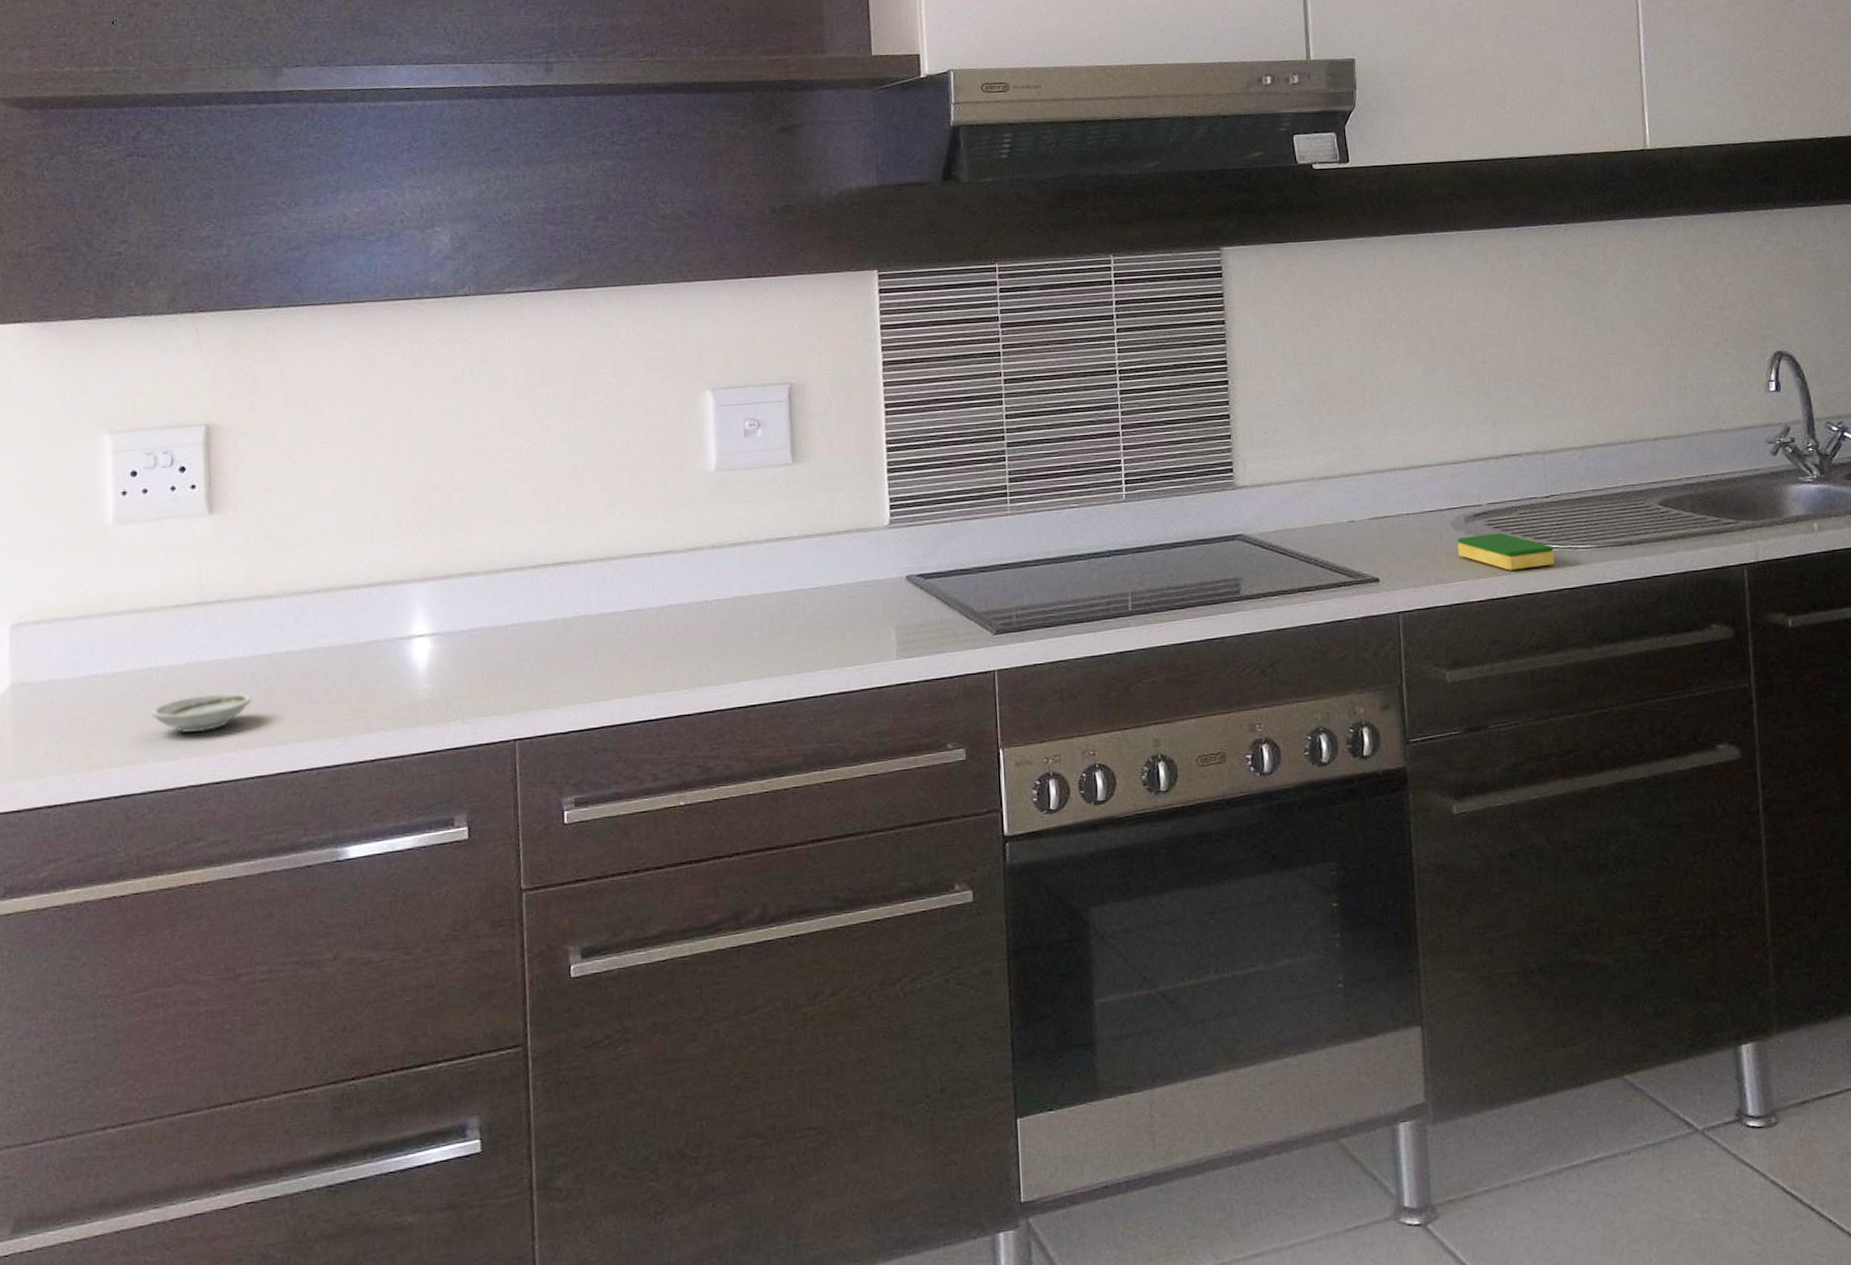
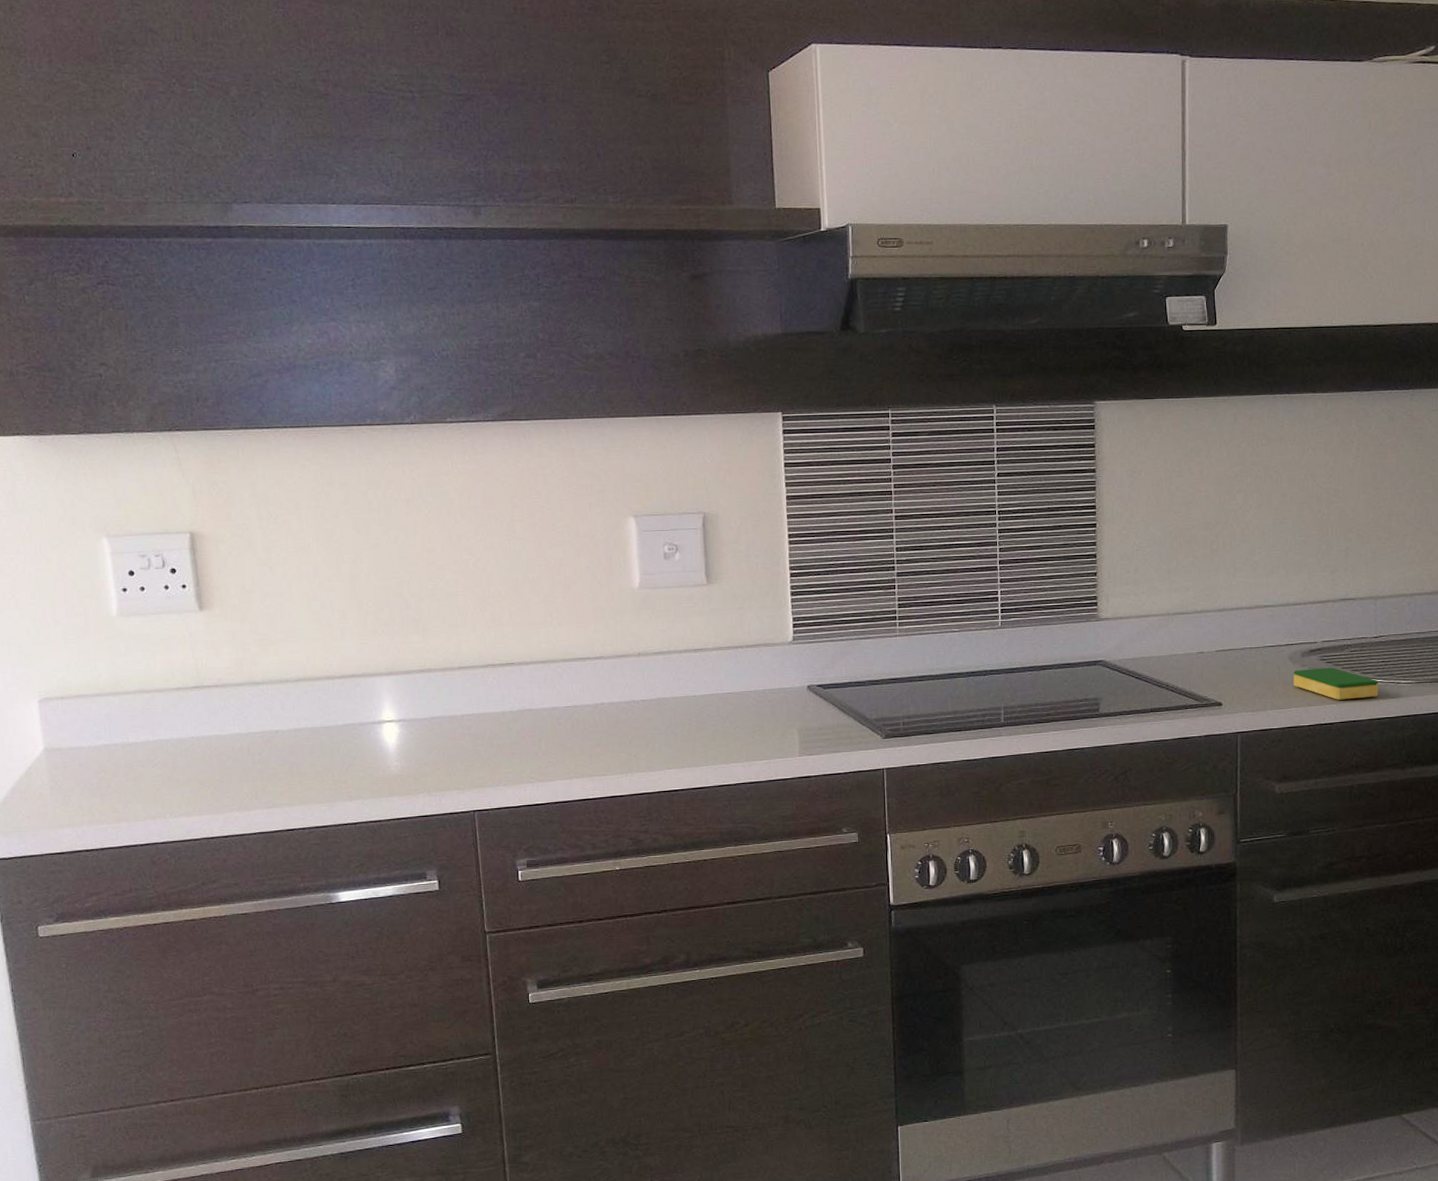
saucer: present [151,692,252,733] -> none [165,762,249,795]

